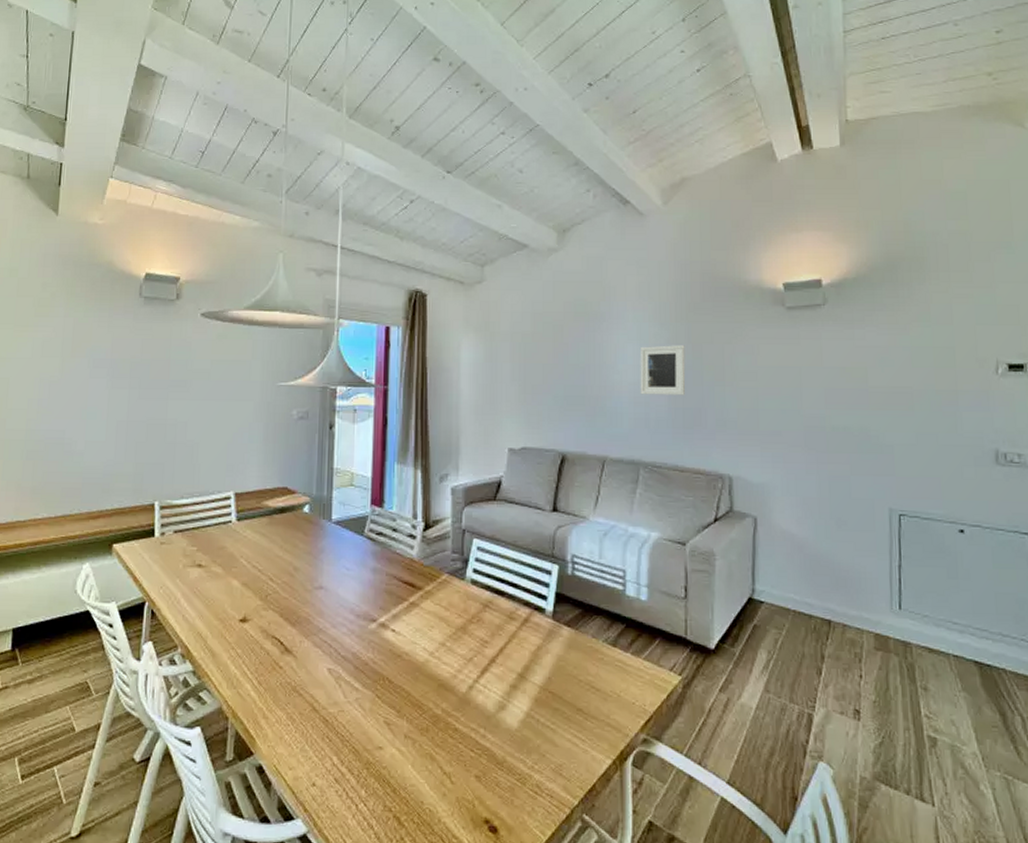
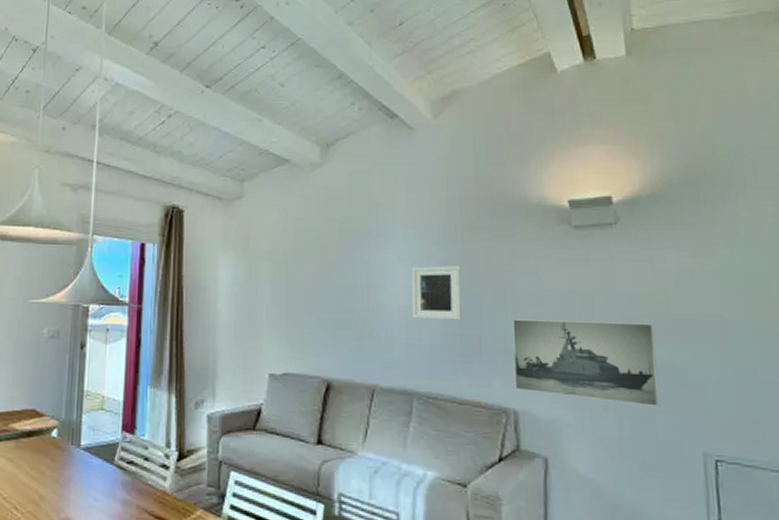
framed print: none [729,393,855,469] -> present [512,319,659,406]

